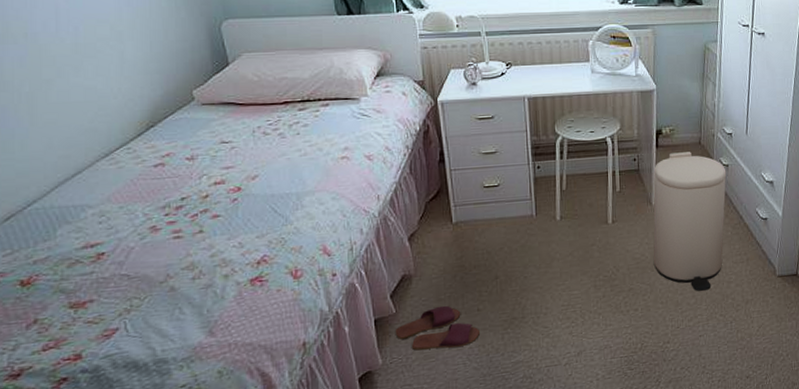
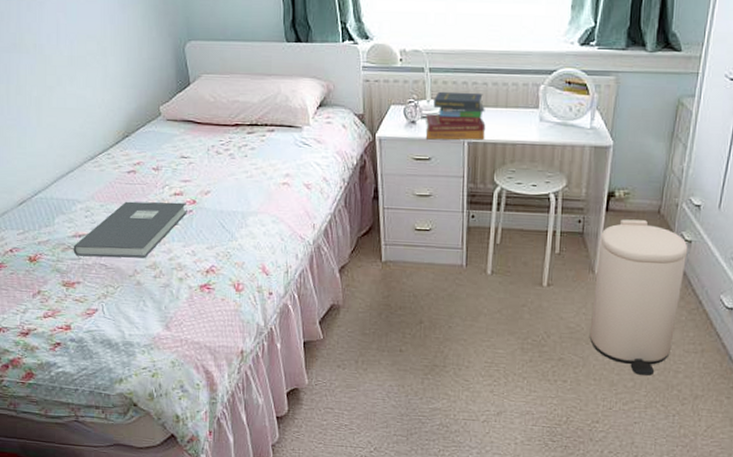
book: none [83,191,231,270] -> present [73,201,187,258]
slippers: present [395,305,479,351] -> none [321,340,400,383]
books: none [485,51,544,99] -> present [425,91,486,140]

